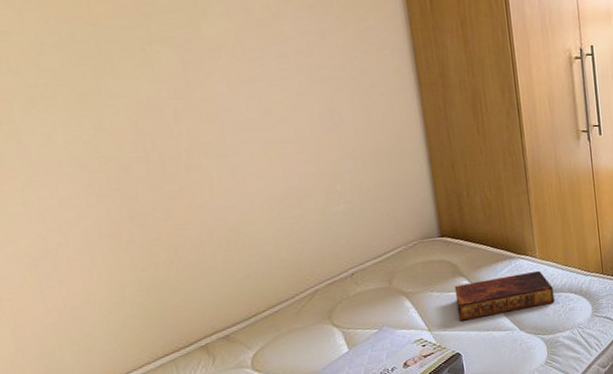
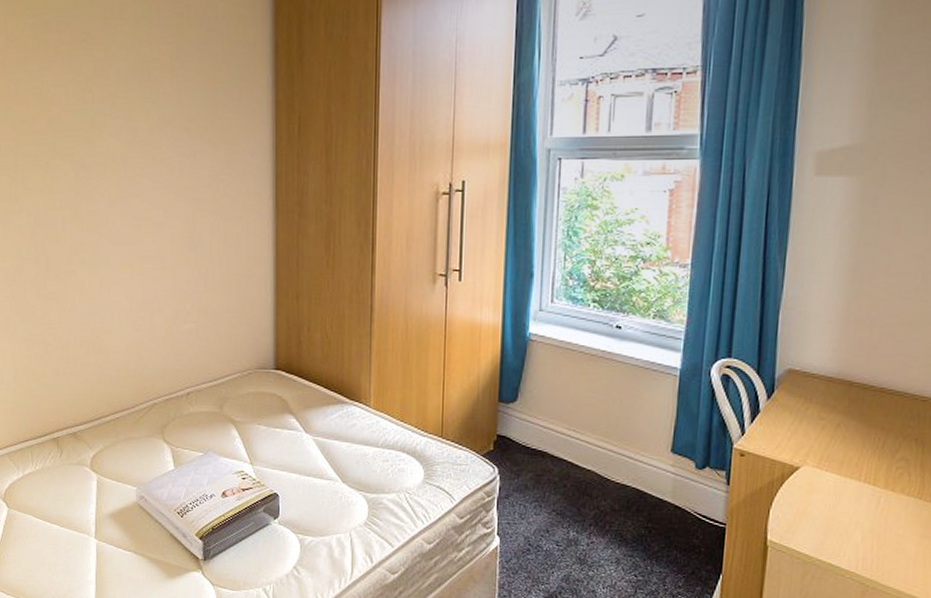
book: present [454,270,555,321] -> none [281,421,384,461]

